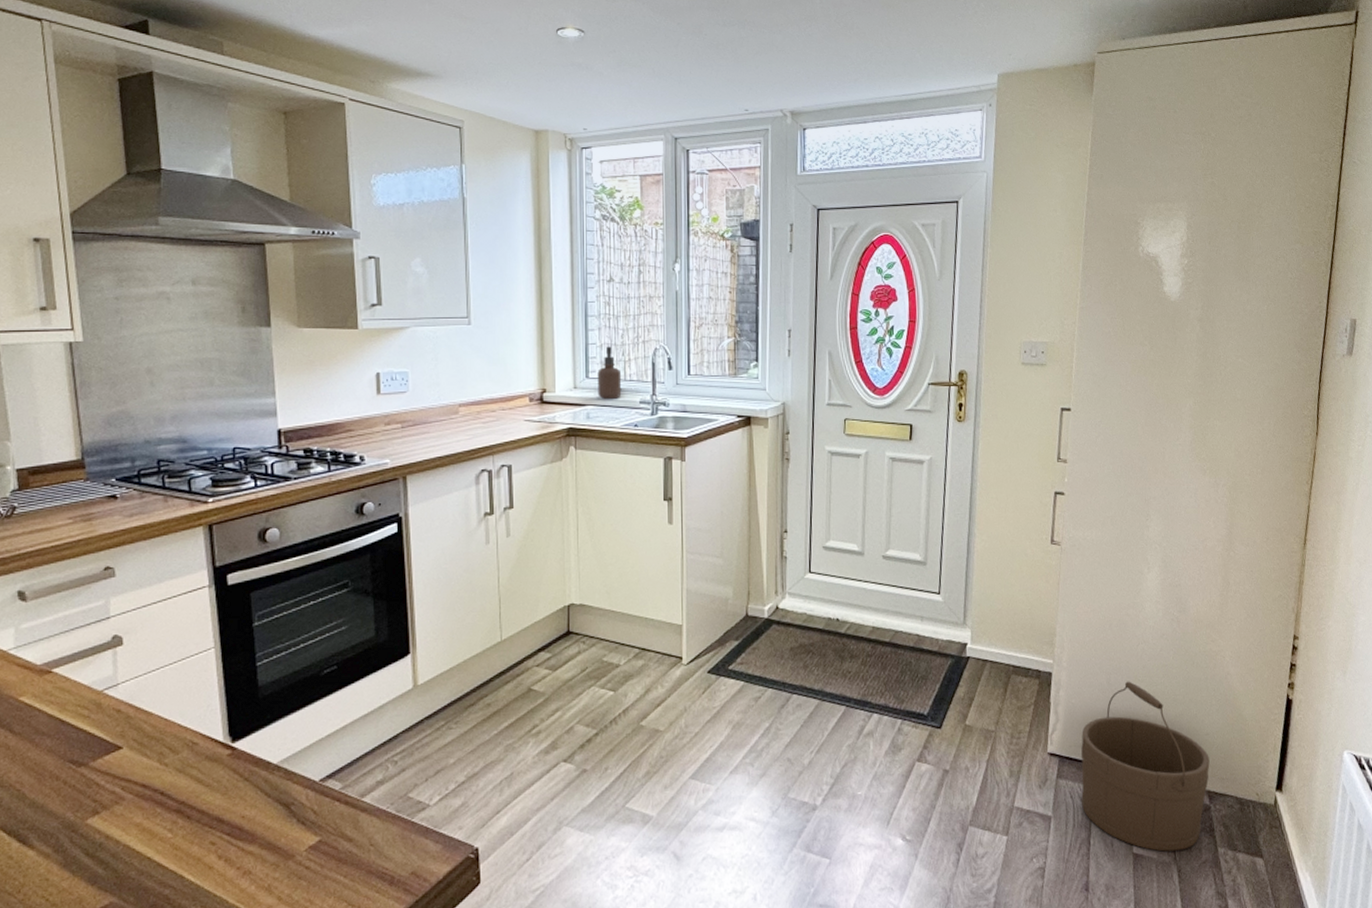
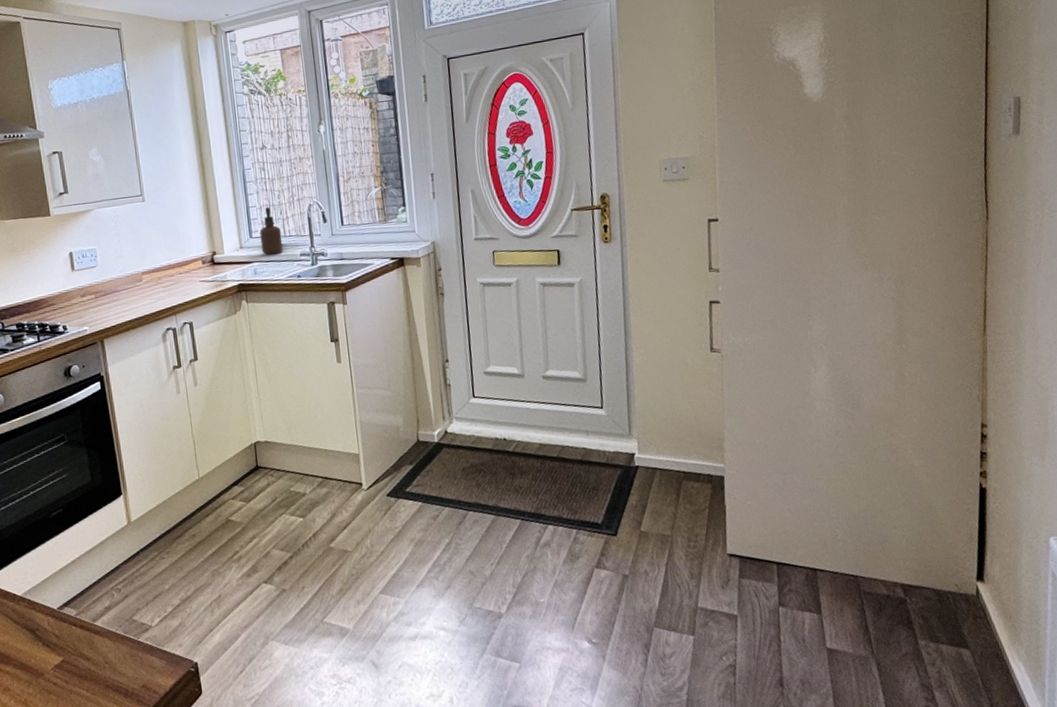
bucket: present [1081,681,1210,852] -> none [760,480,902,646]

